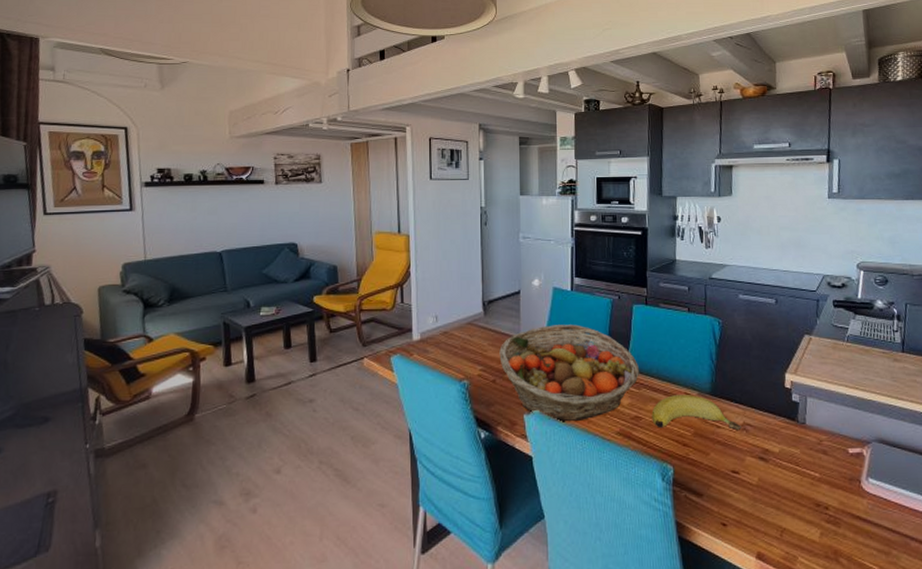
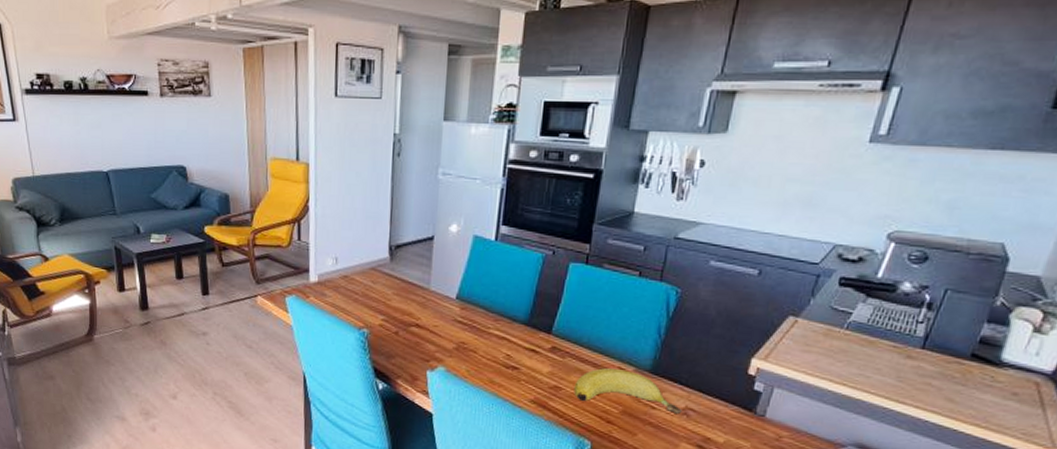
fruit basket: present [499,324,639,422] -> none [404,278,567,384]

